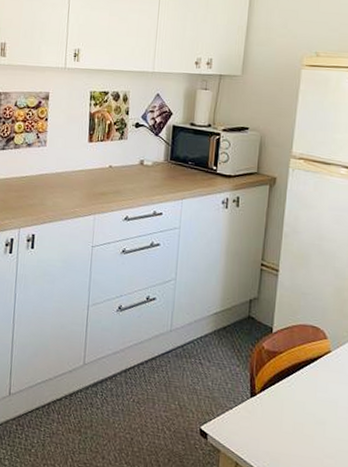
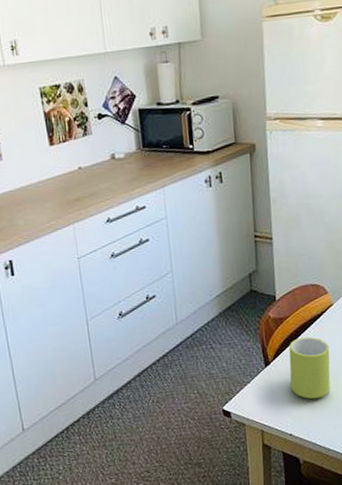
mug: none [273,376,321,446] -> present [289,336,330,400]

